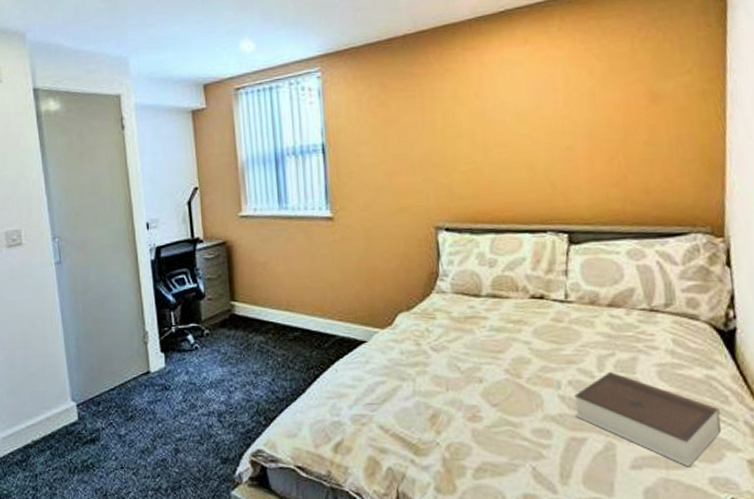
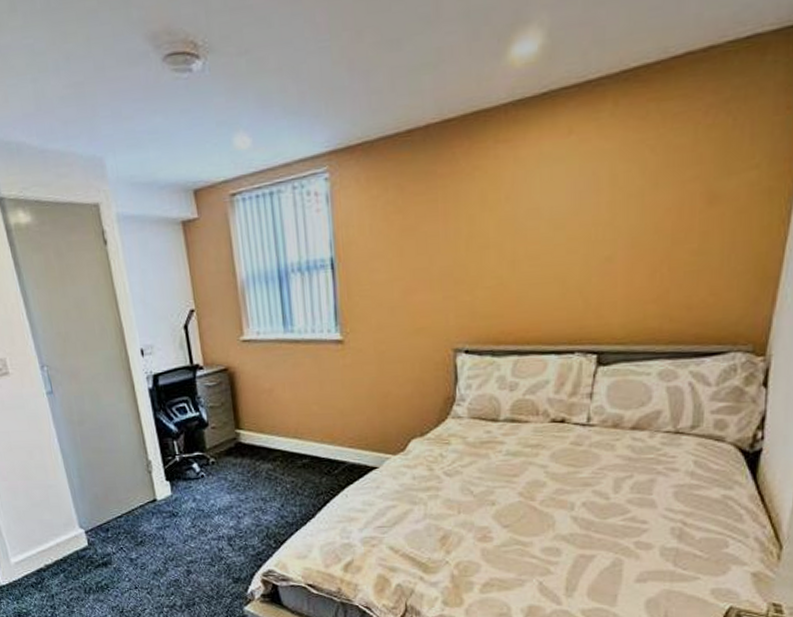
book: present [574,371,722,467] -> none [586,492,732,580]

